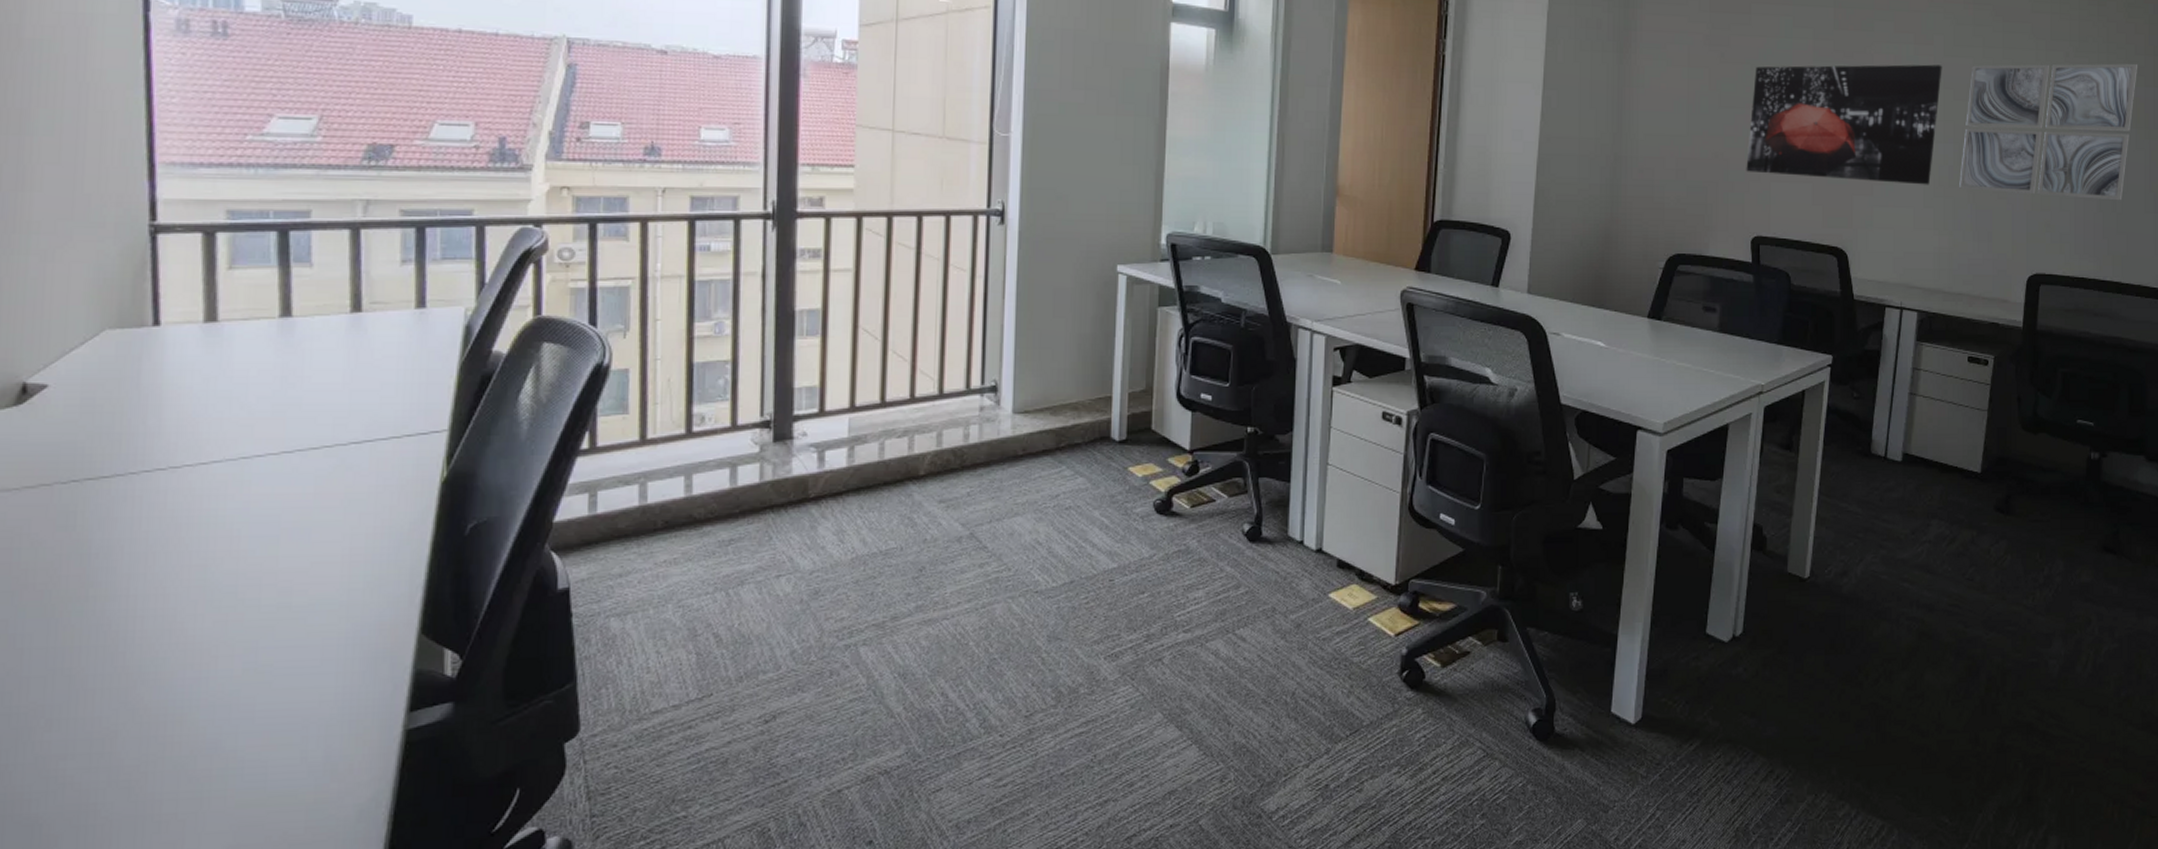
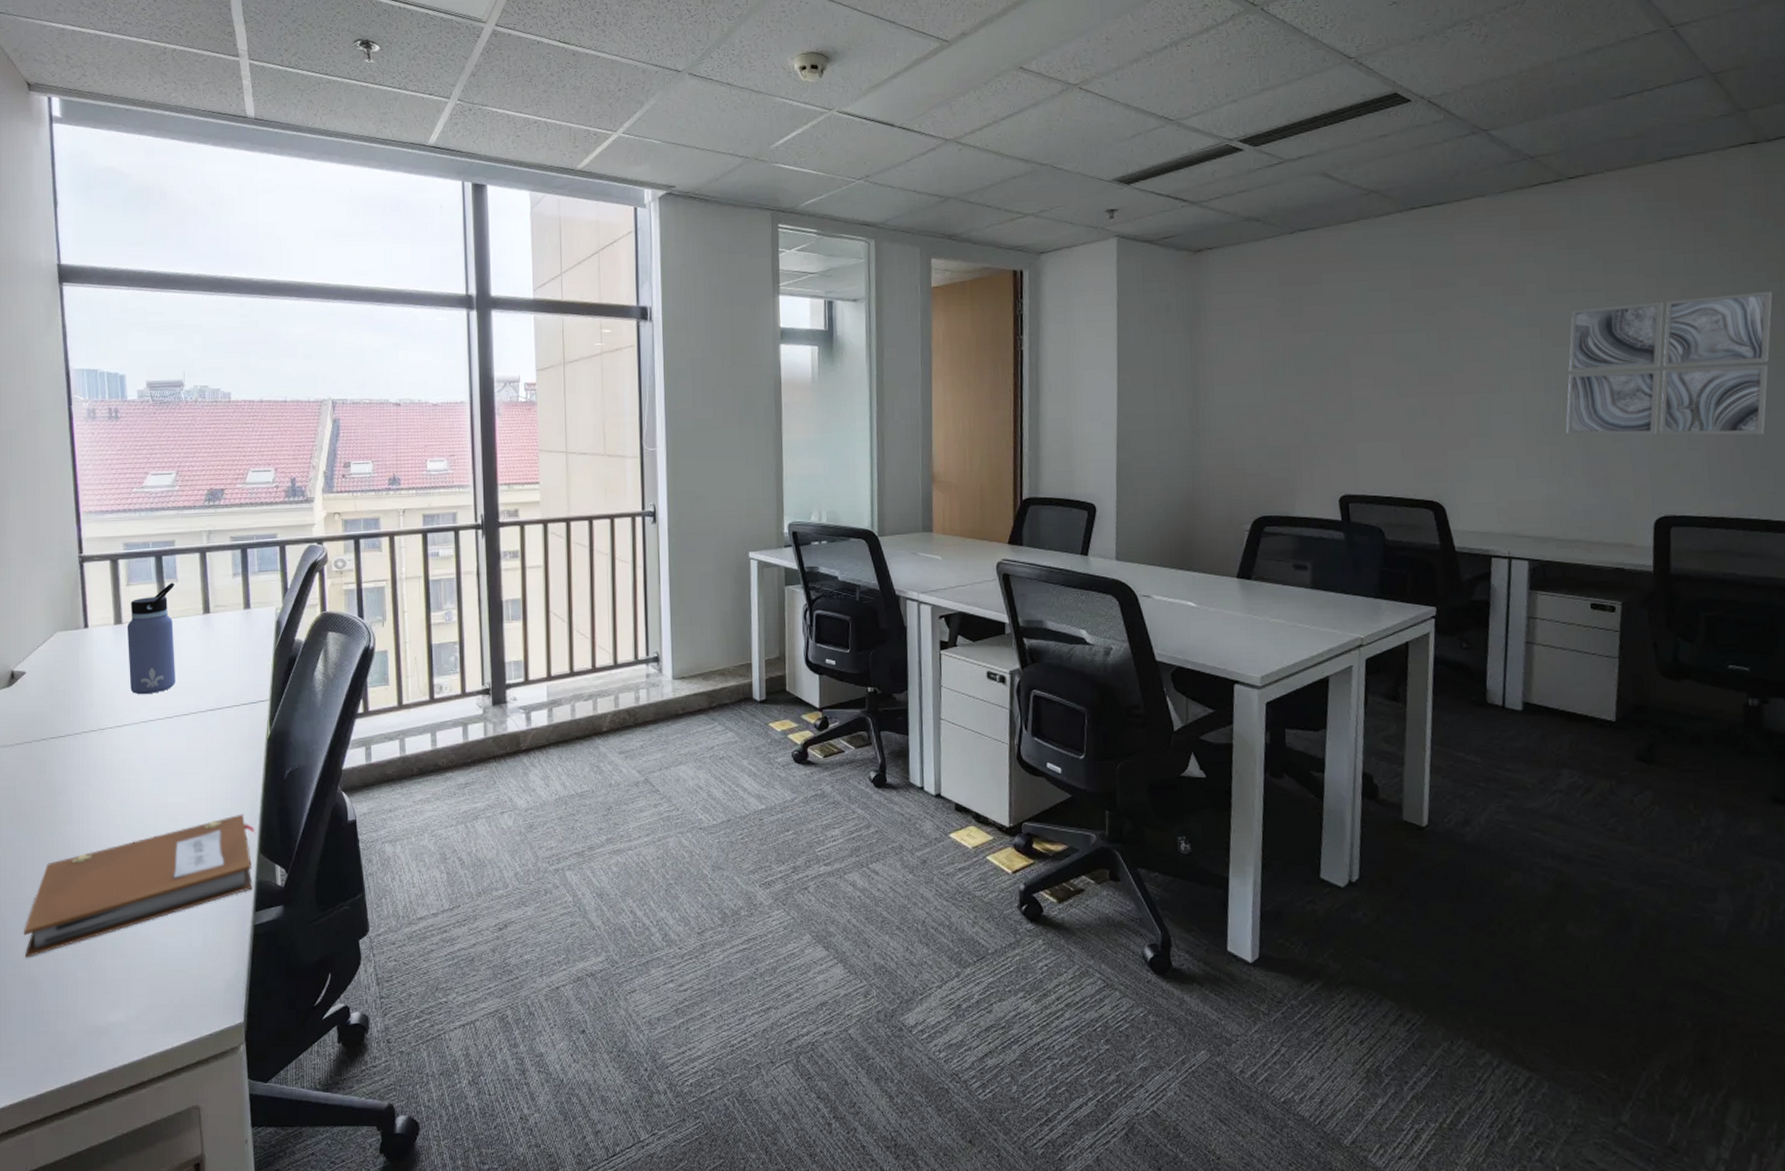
notebook: none [22,582,415,790] -> present [23,814,255,958]
water bottle: none [224,268,307,421] -> present [126,582,175,695]
wall art: present [1746,64,1942,185] -> none [1328,313,1538,435]

